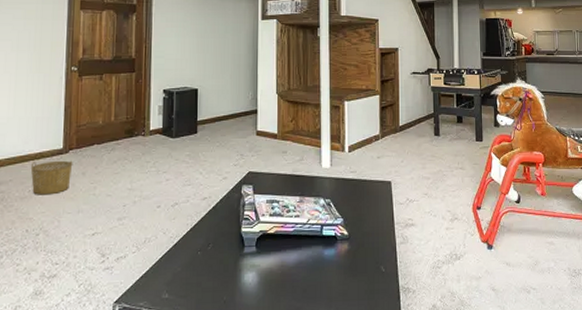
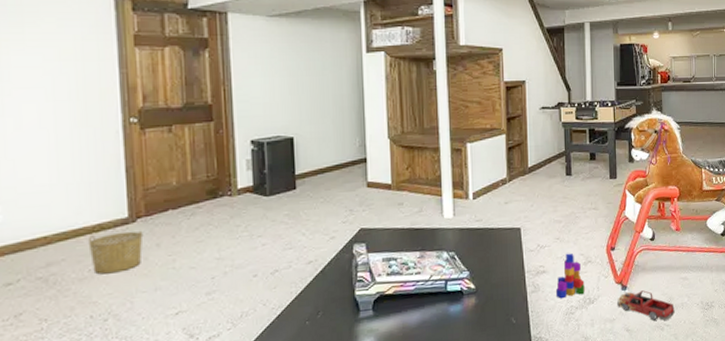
toy blocks: none [424,209,451,252] -> present [556,253,585,299]
toy truck: none [483,251,542,283] -> present [617,290,676,321]

